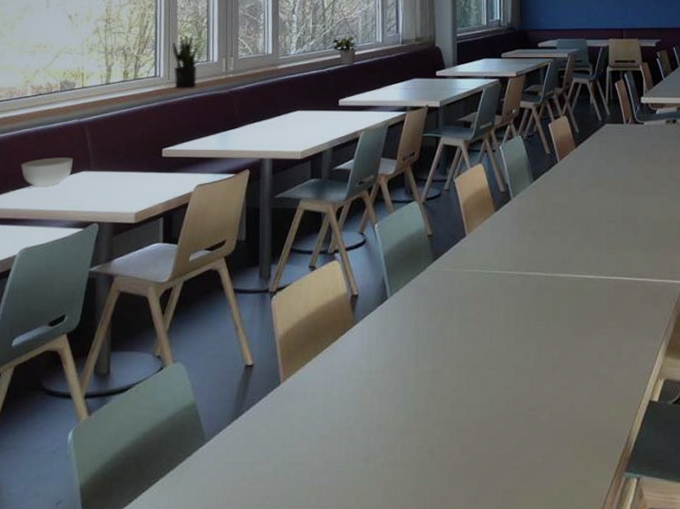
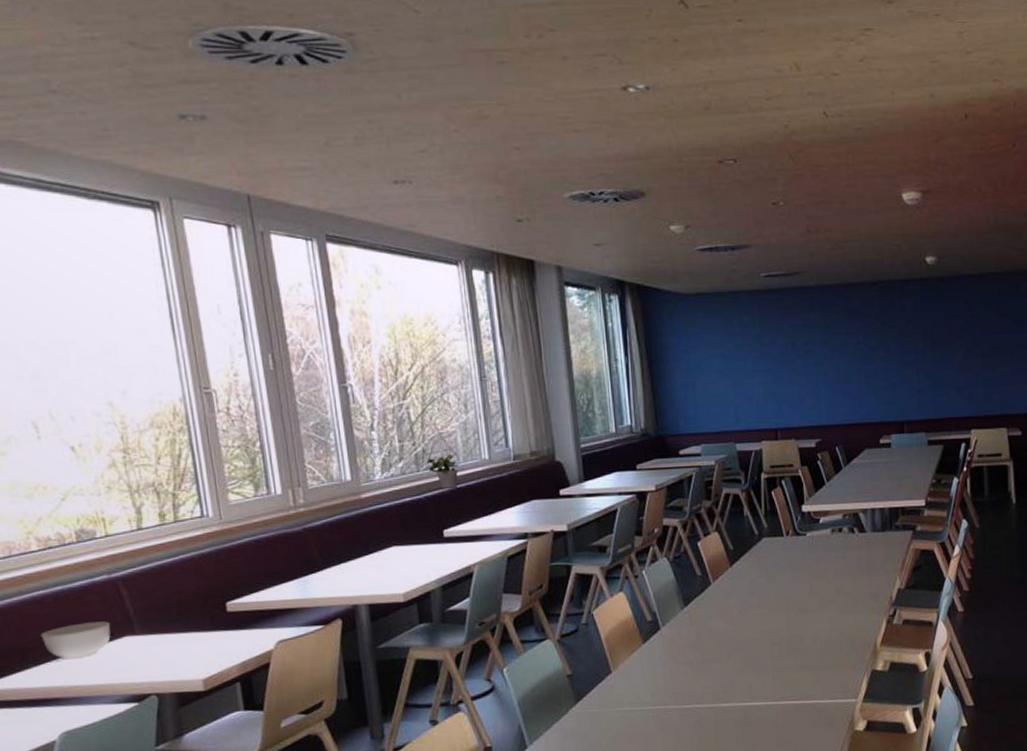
potted plant: present [172,35,198,90] -> none [218,463,259,531]

